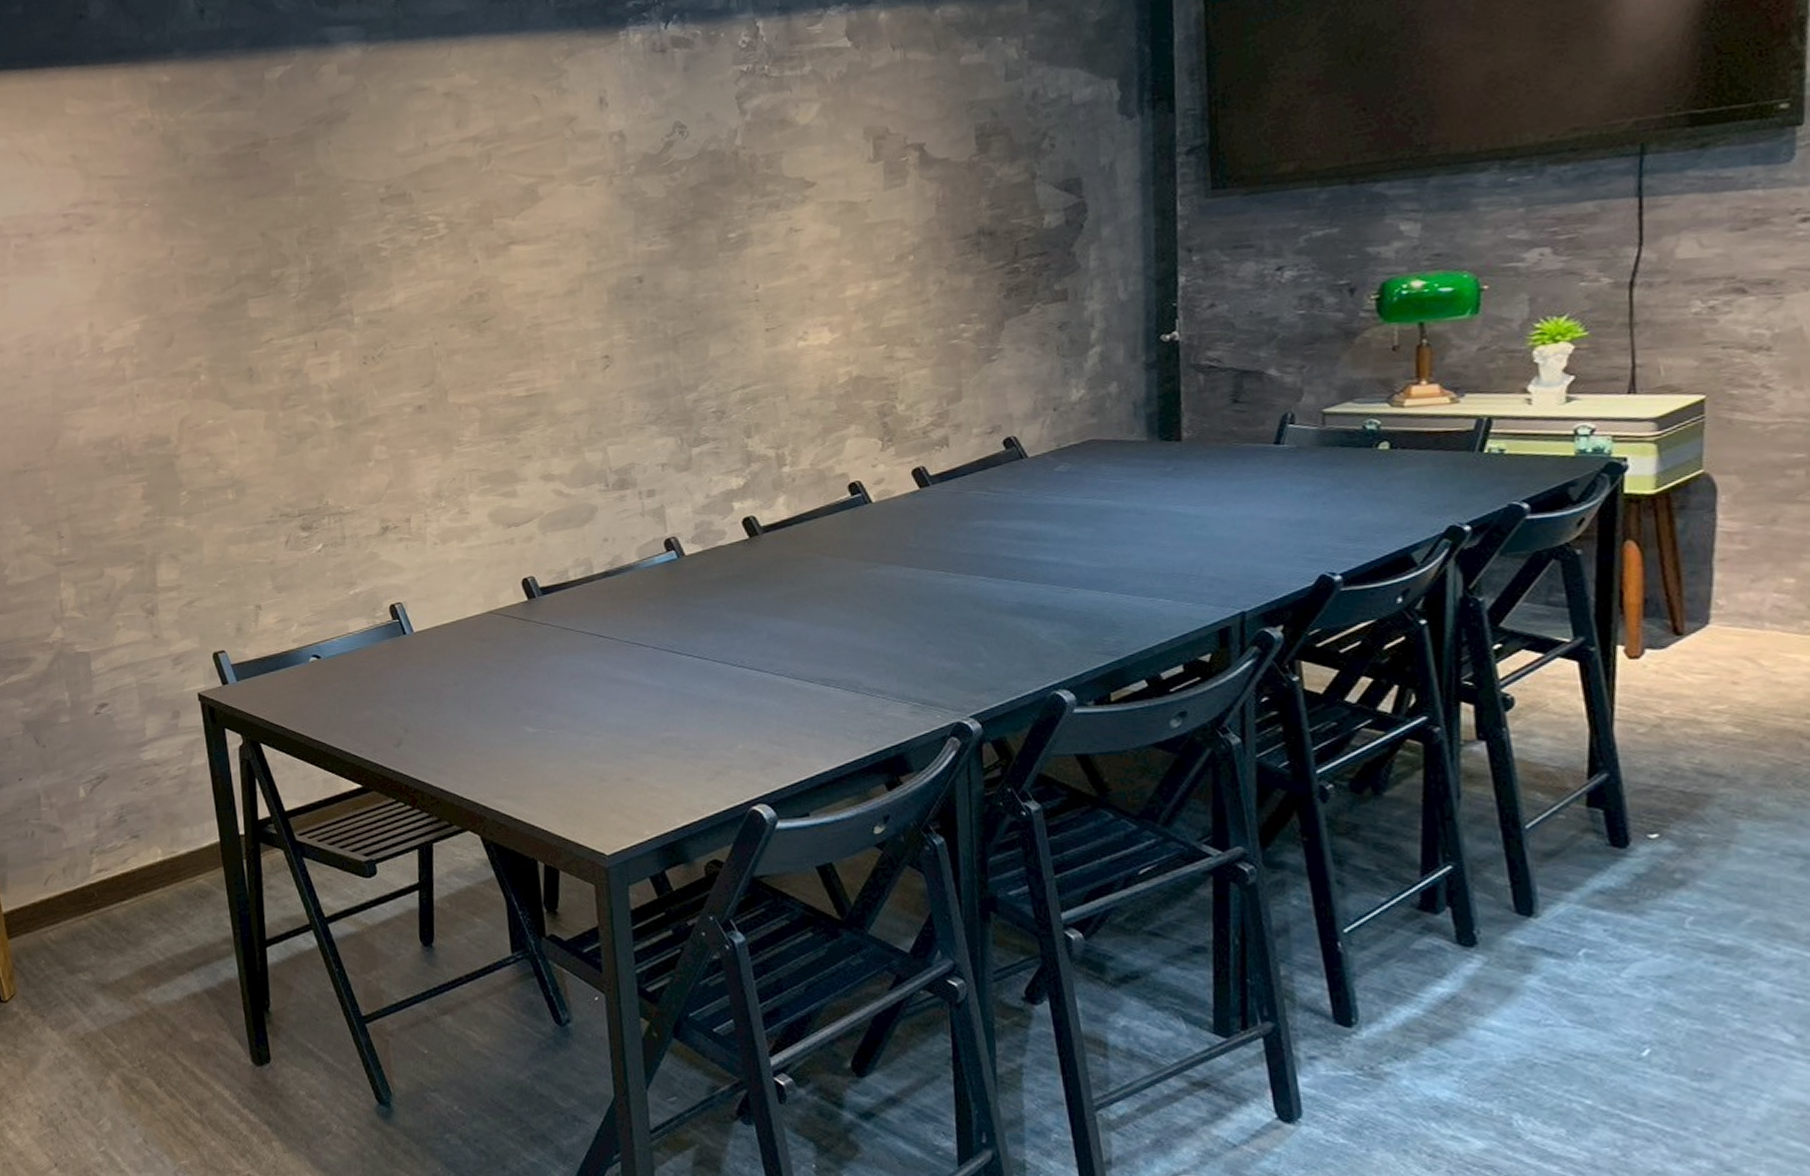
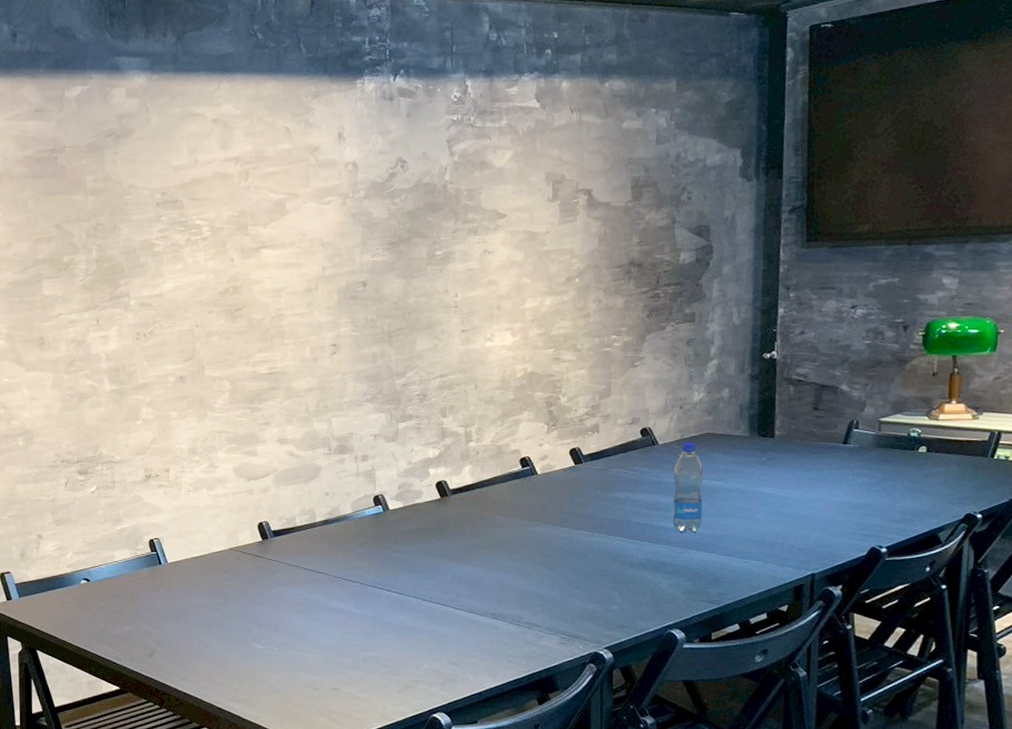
bottle: none [1049,452,1091,567] -> present [672,442,703,533]

